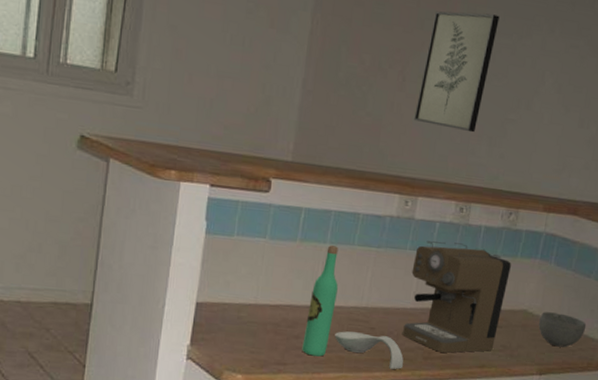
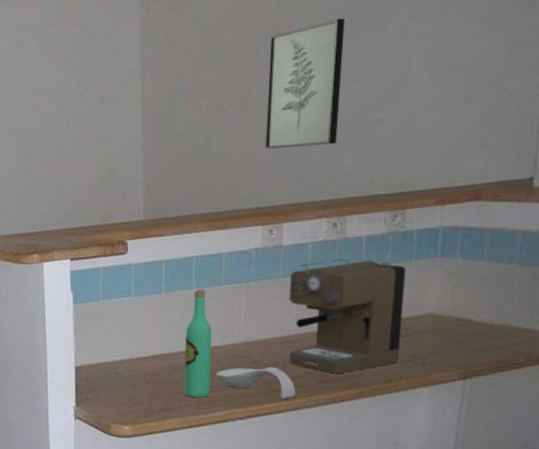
bowl: present [538,312,587,348] -> none [452,309,516,346]

